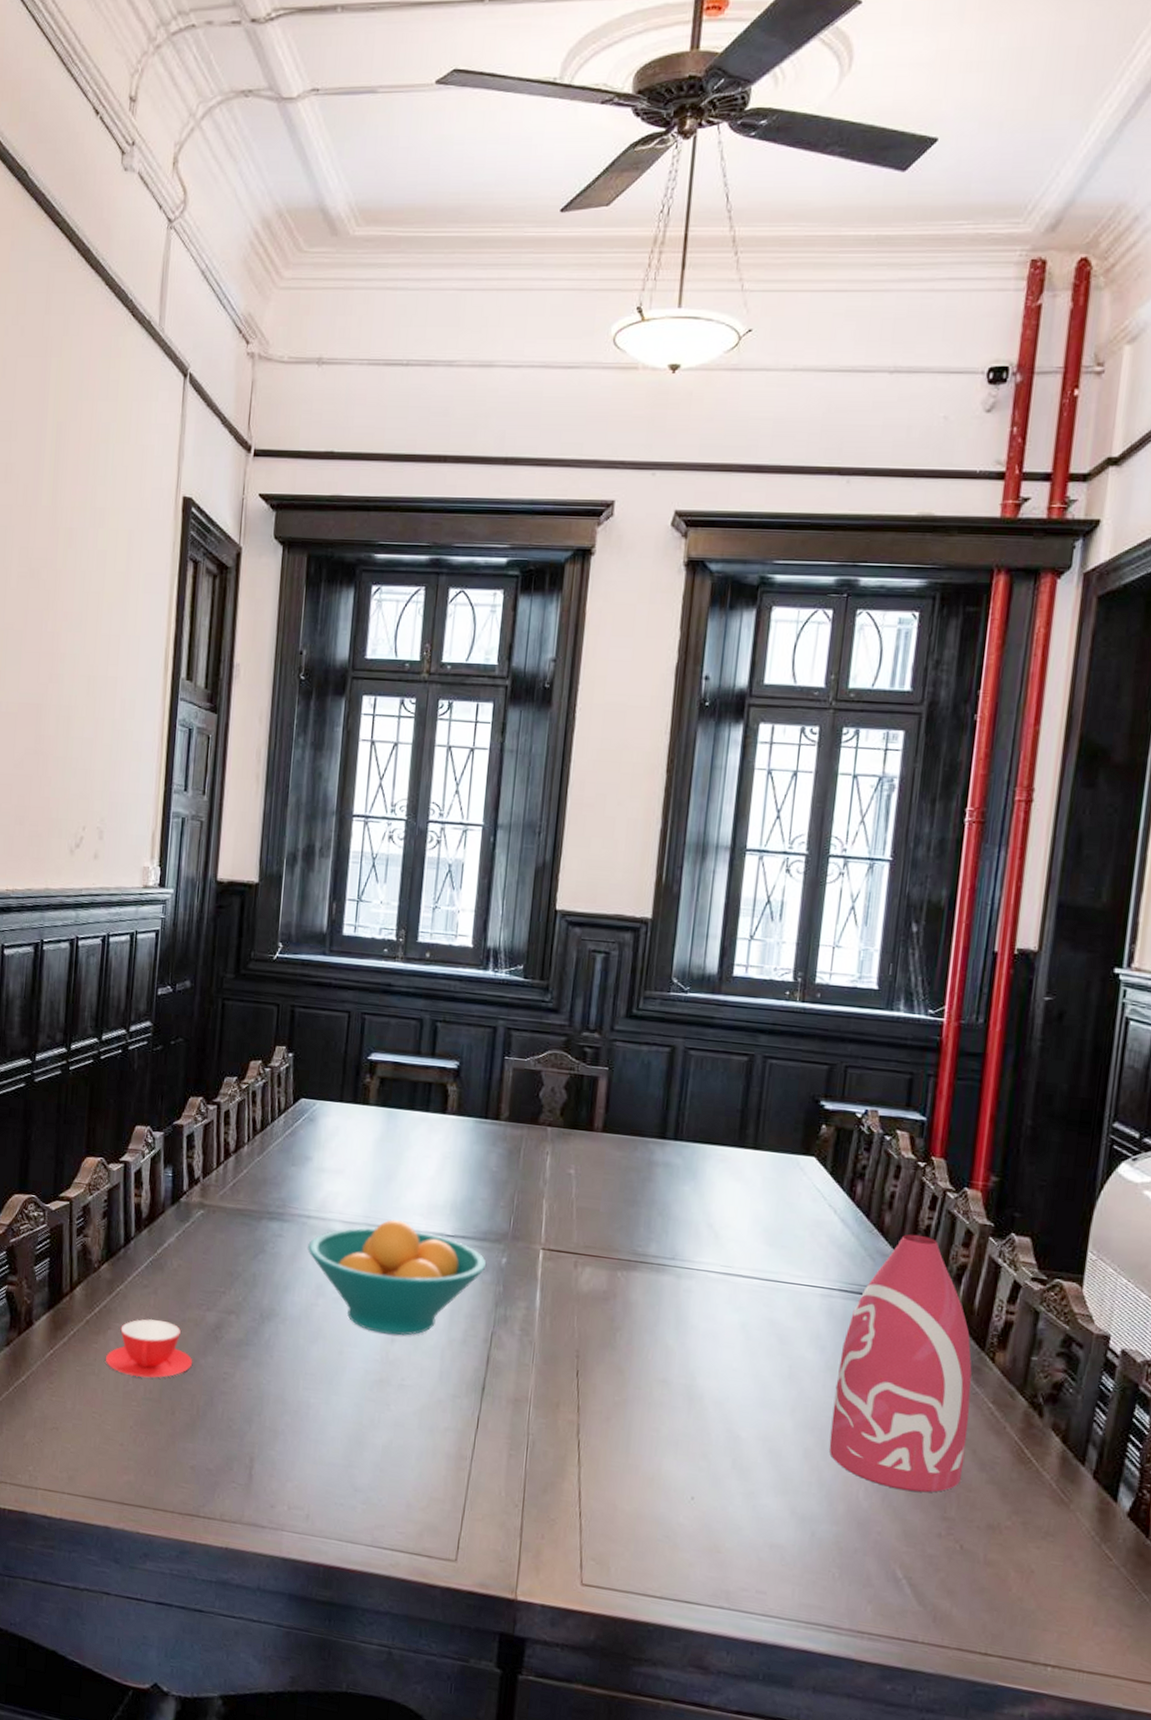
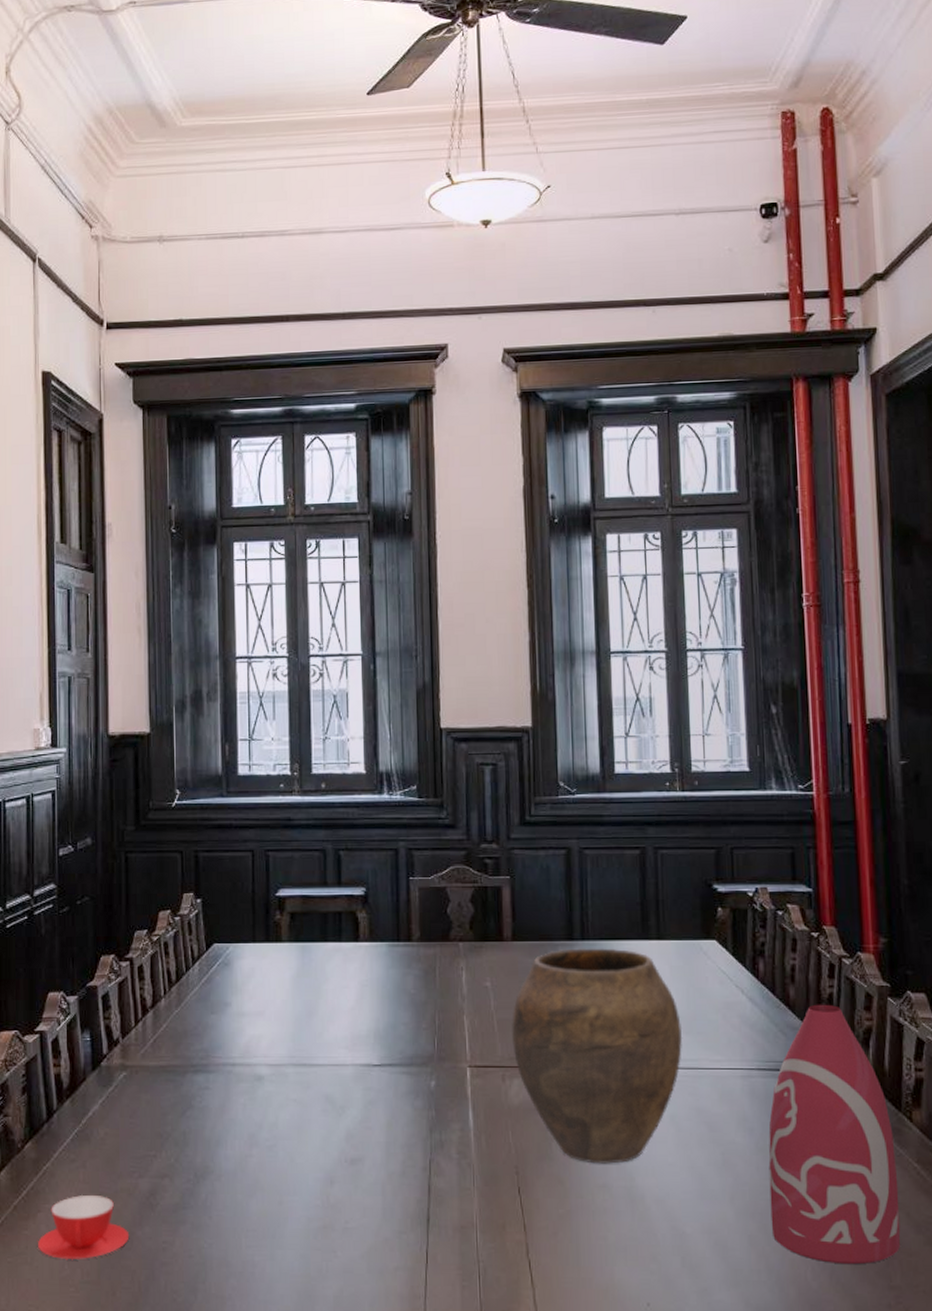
fruit bowl: present [308,1219,487,1336] -> none [236,1056,416,1177]
vase: none [589,1147,767,1362] -> present [512,948,683,1164]

